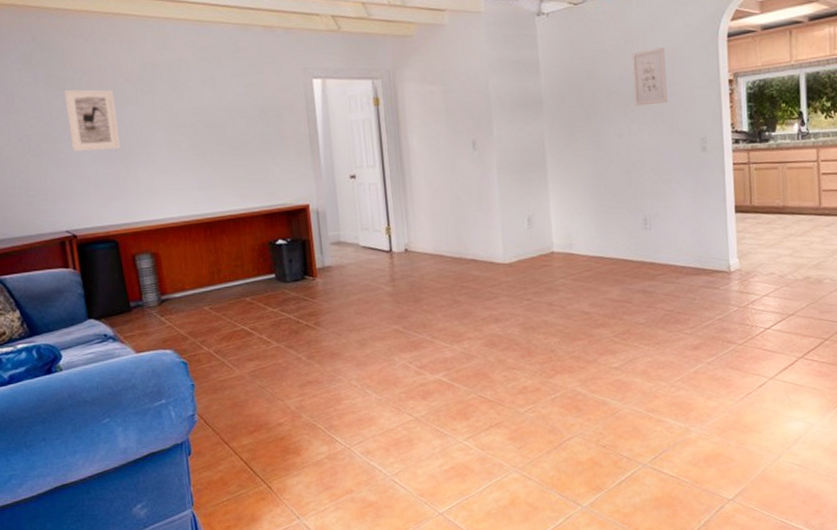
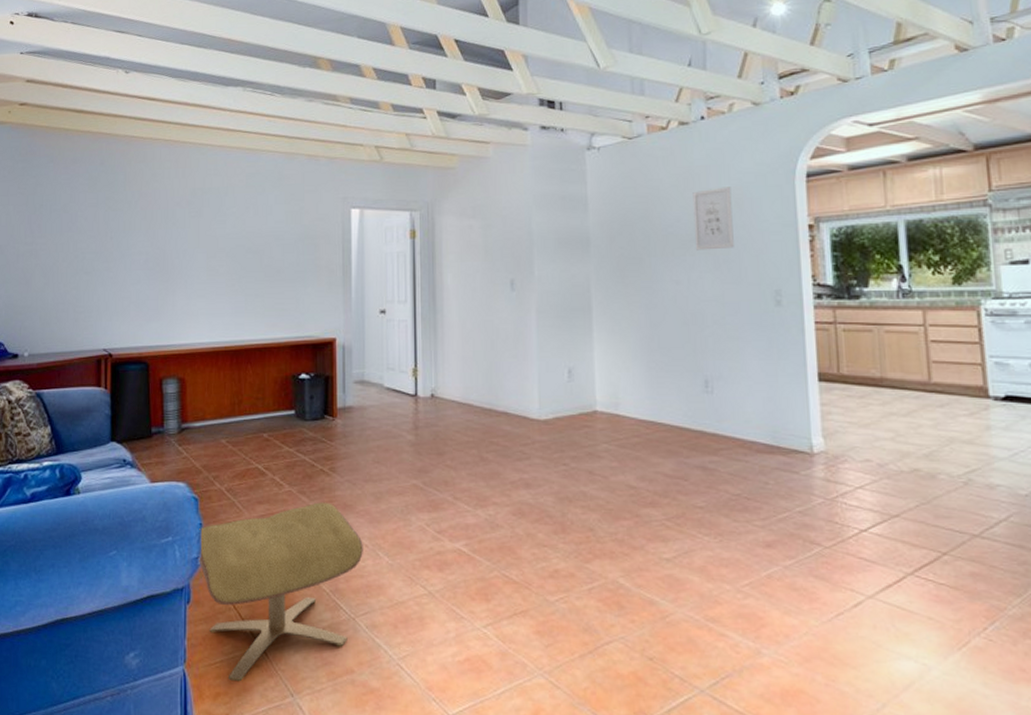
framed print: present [64,89,121,151] -> none [120,211,164,271]
ottoman: none [192,353,353,514] -> present [198,502,363,681]

